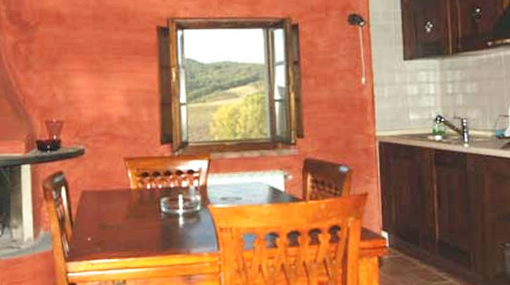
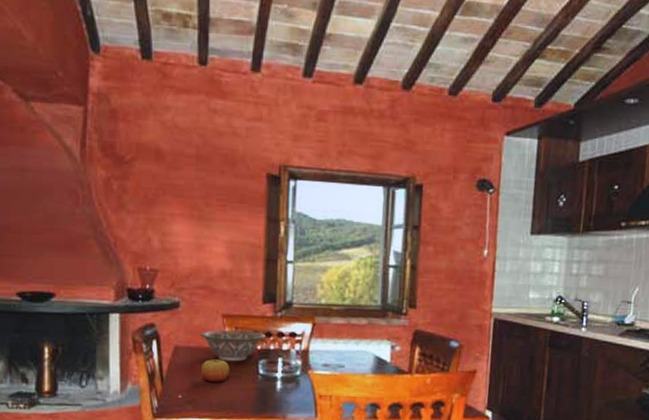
decorative bowl: none [105,171,166,202] -> present [200,329,266,362]
apple: none [107,200,135,223] -> present [200,358,230,382]

